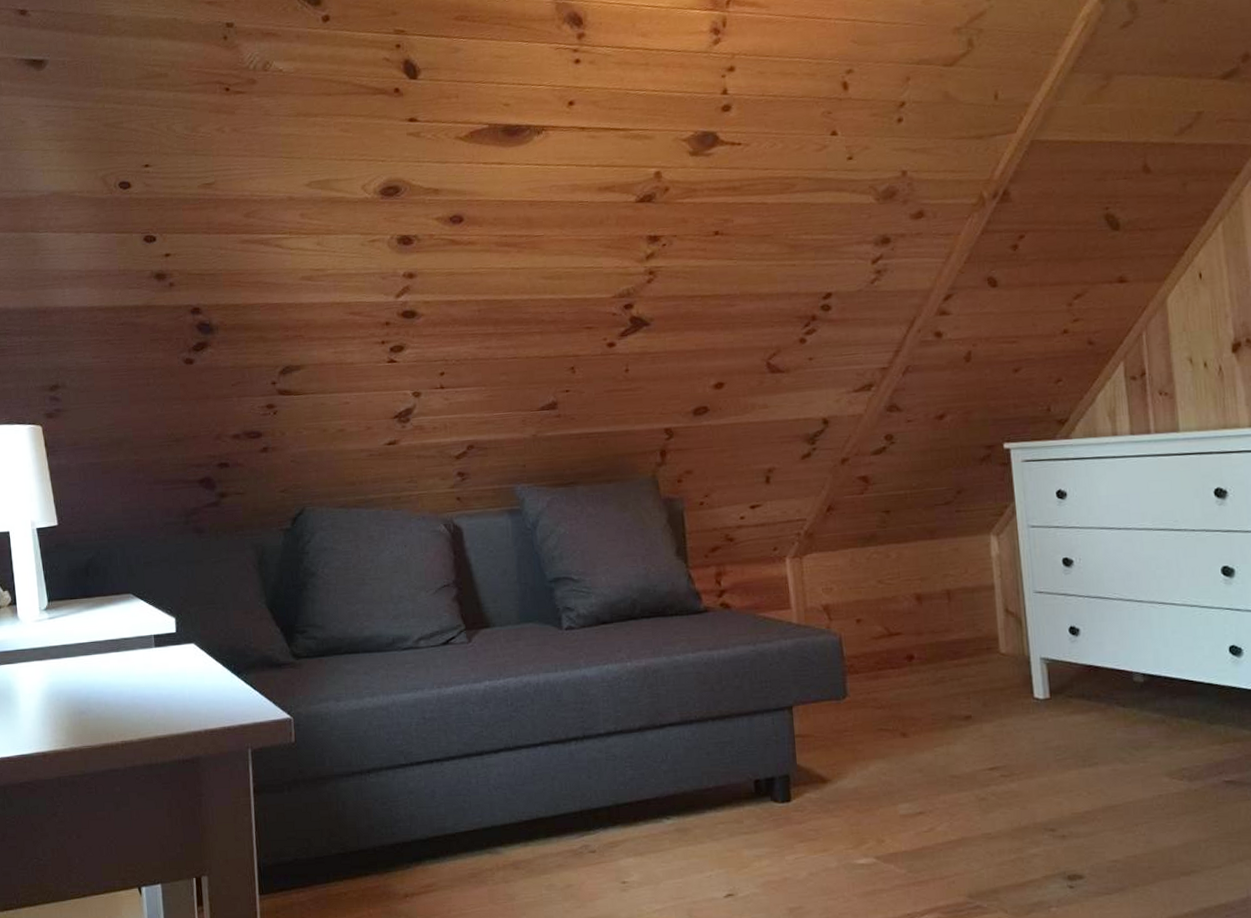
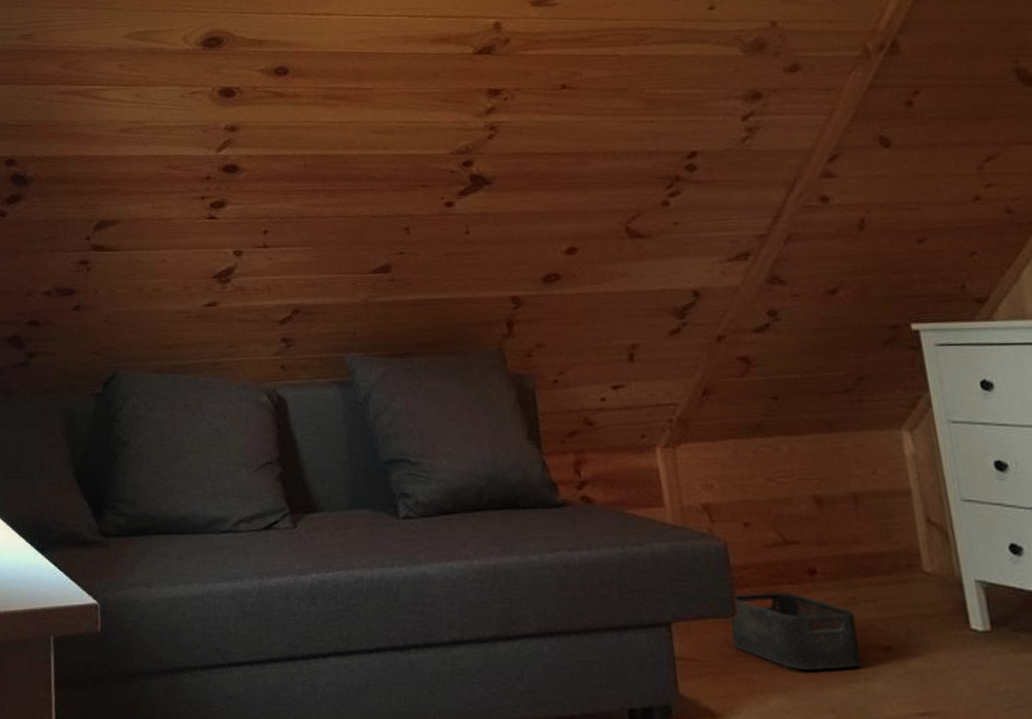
storage bin: none [841,675,946,740] -> present [729,591,863,671]

